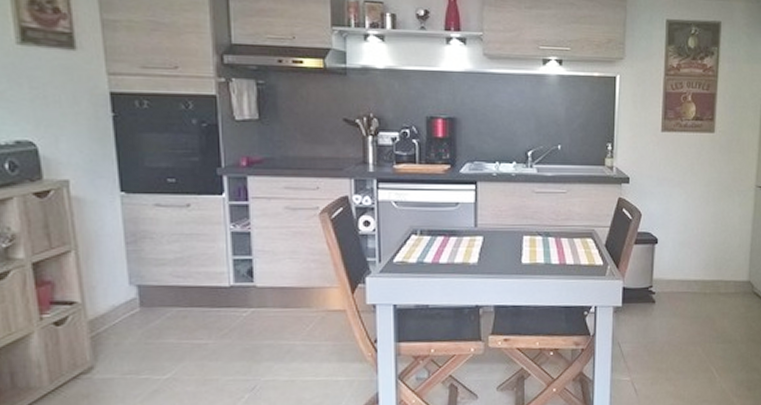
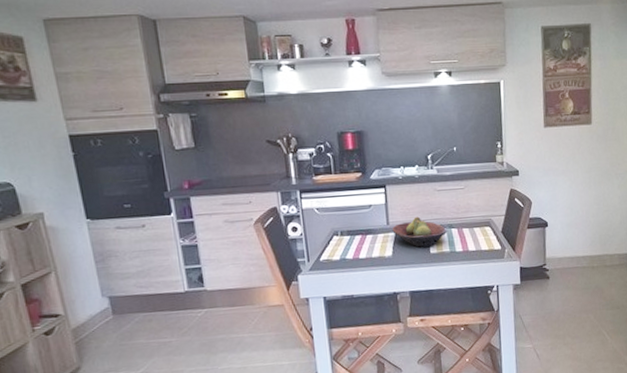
fruit bowl: none [480,220,544,256] -> present [392,216,448,248]

